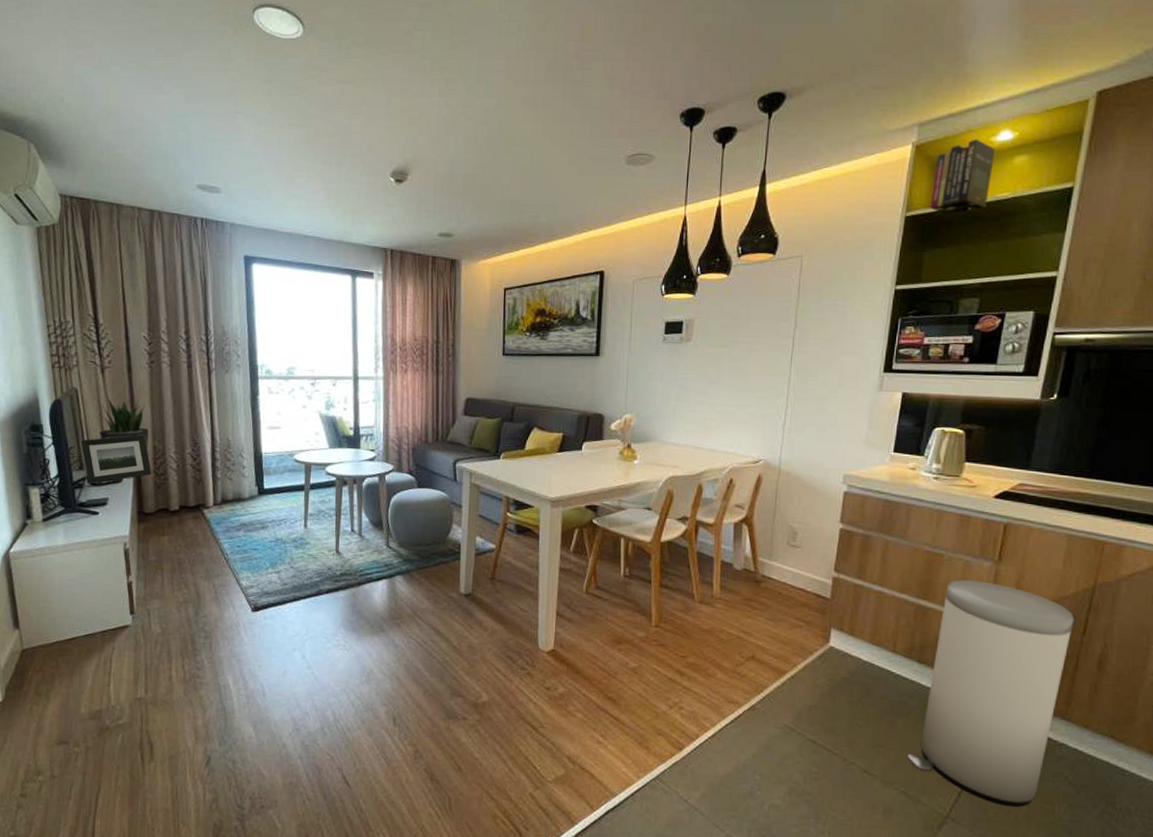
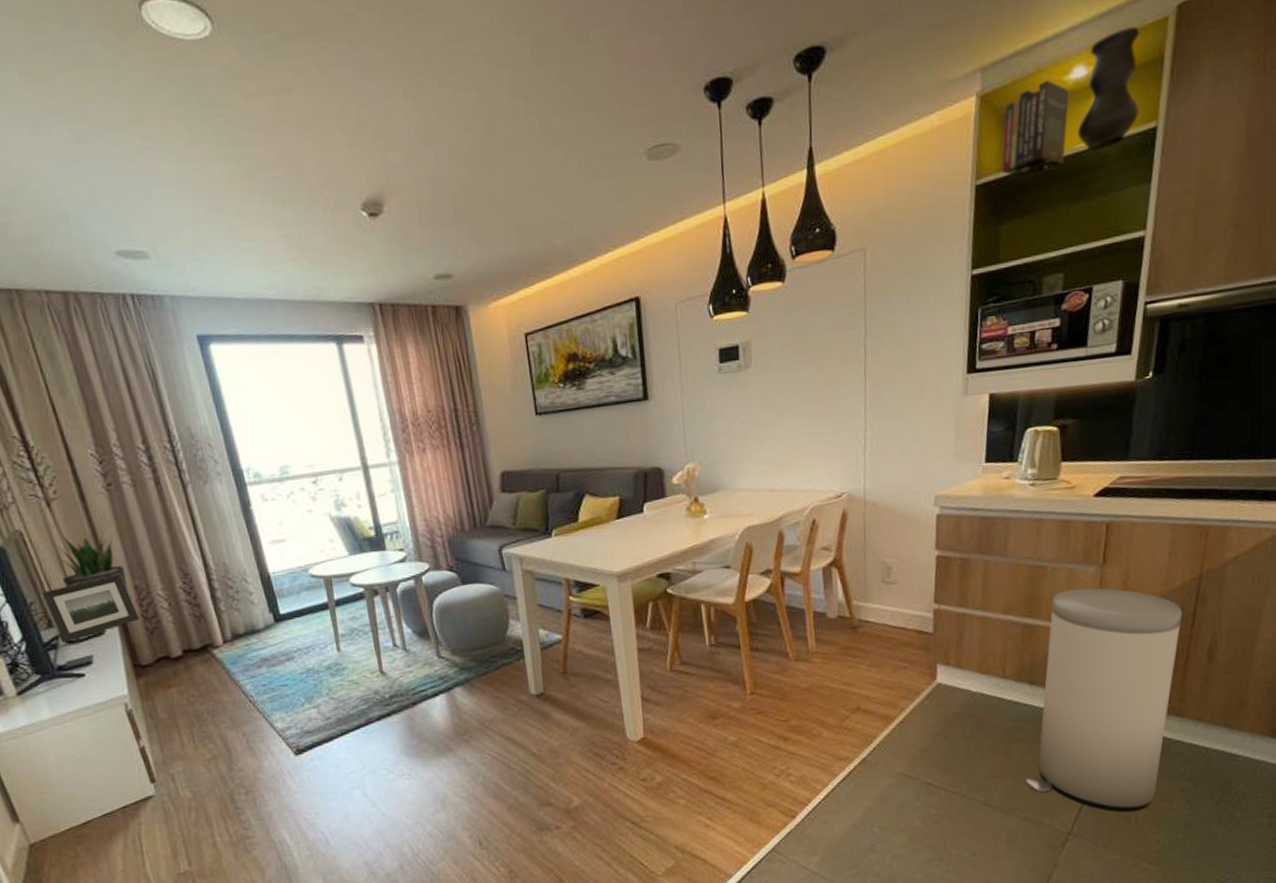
vase: none [1001,105,1064,201] -> present [1078,27,1142,152]

